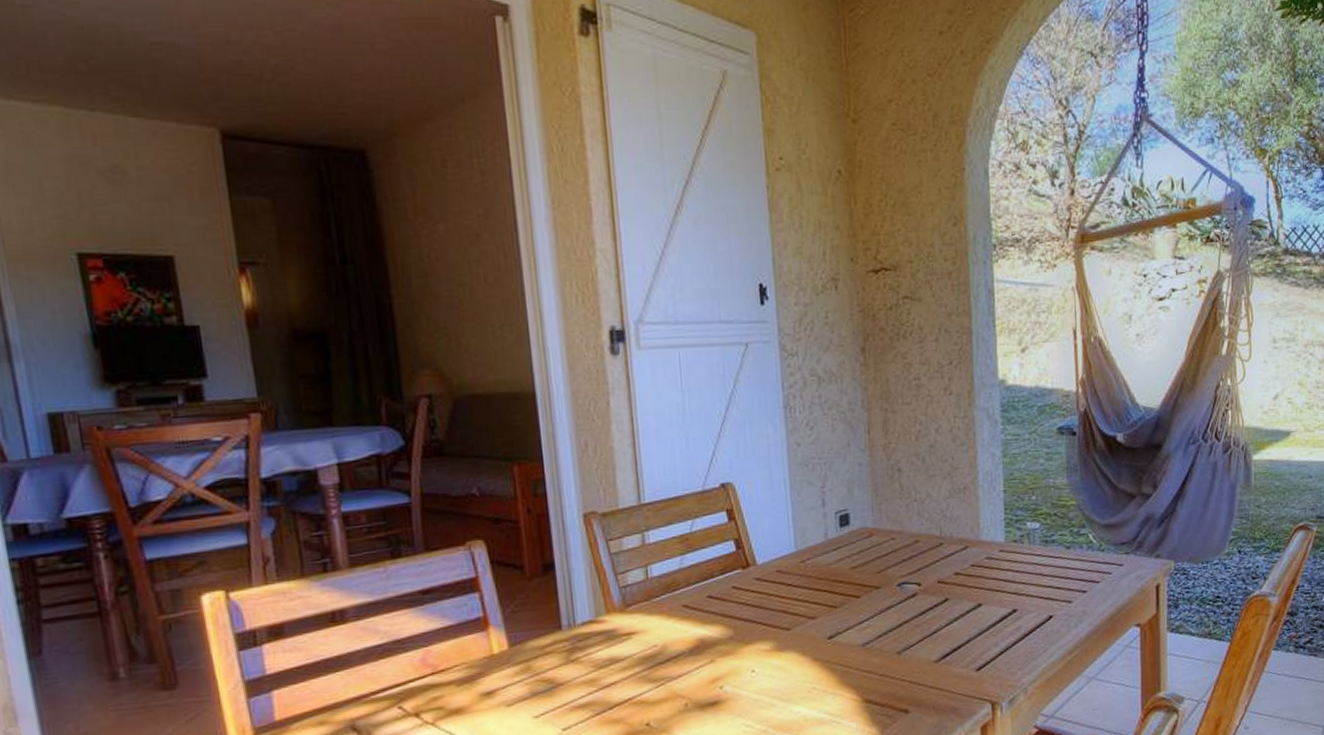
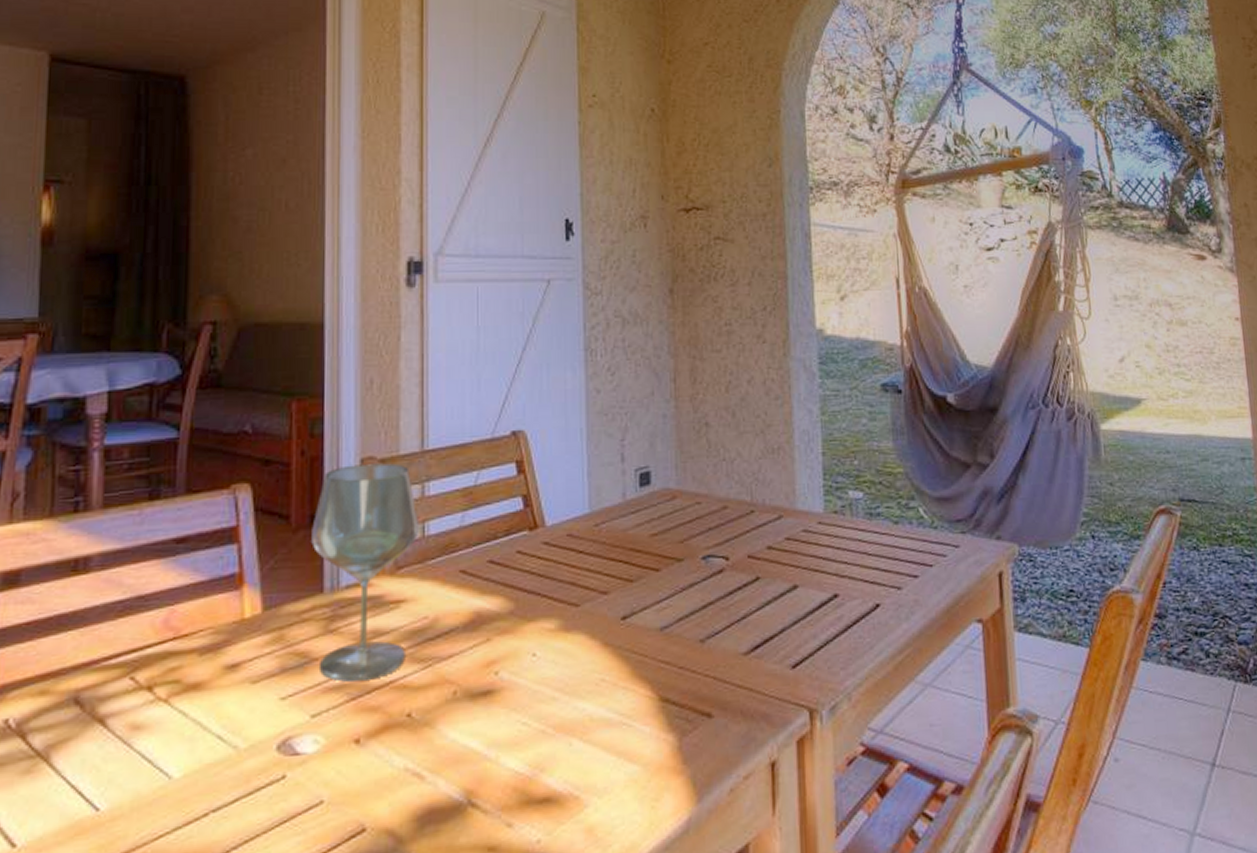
wine glass: none [545,516,643,701] -> present [311,463,420,682]

